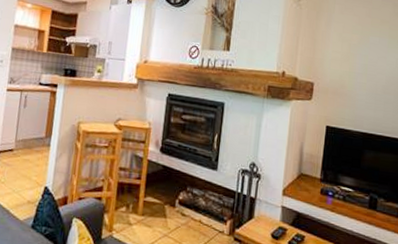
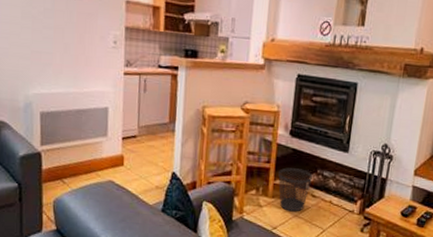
wastebasket: none [148,184,183,231] -> present [278,167,313,212]

